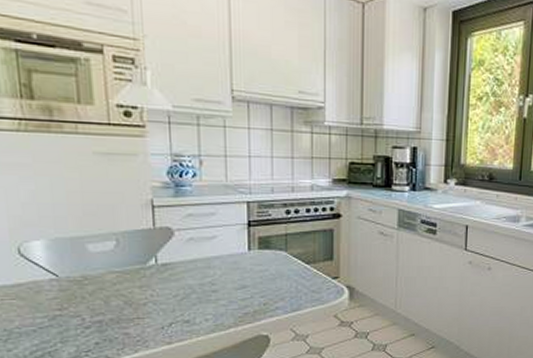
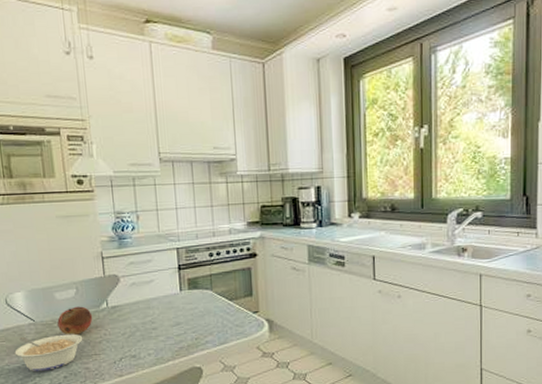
legume: none [28,293,123,337] -> present [14,333,83,372]
fruit: none [89,261,137,296] -> present [57,306,93,336]

